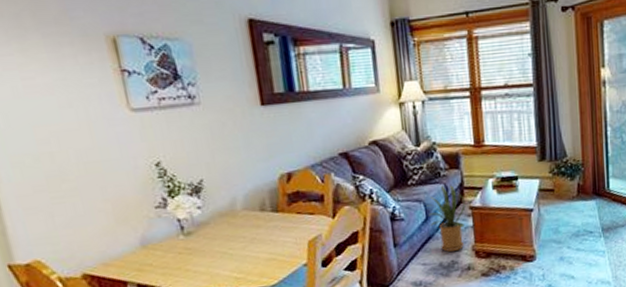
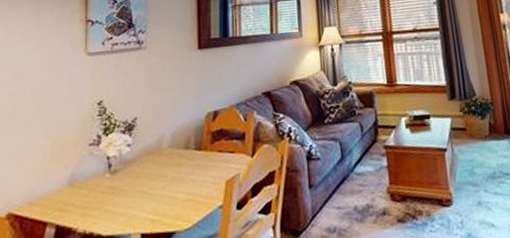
house plant: present [426,185,466,252] -> none [342,123,380,195]

